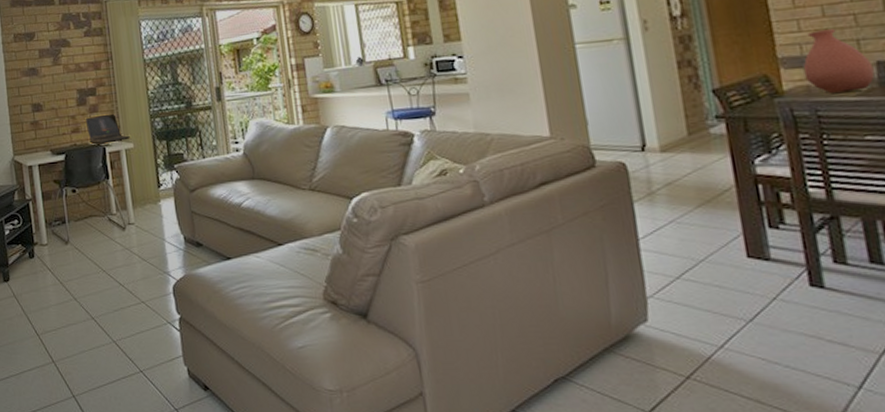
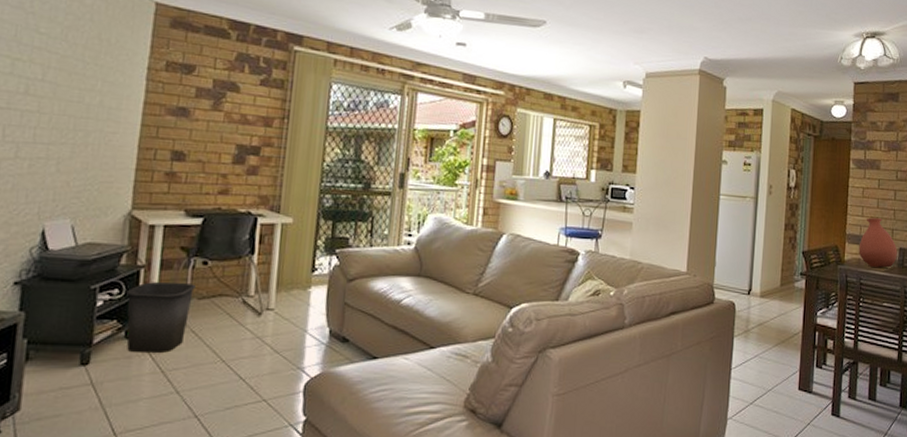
waste bin: none [22,209,71,269] -> present [125,282,196,353]
laptop computer: present [85,113,130,145] -> none [238,179,291,214]

